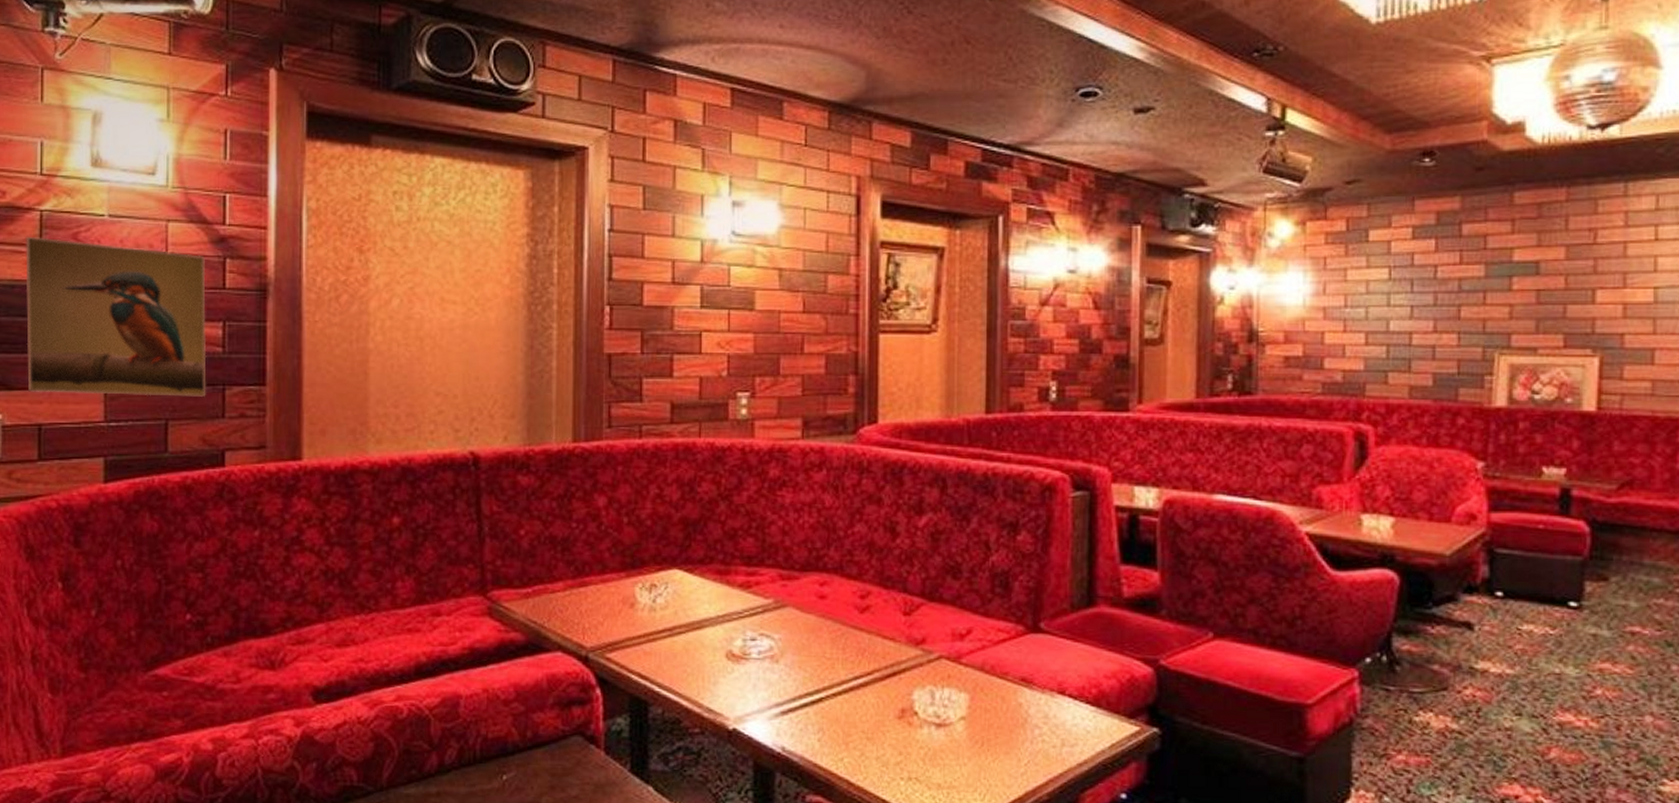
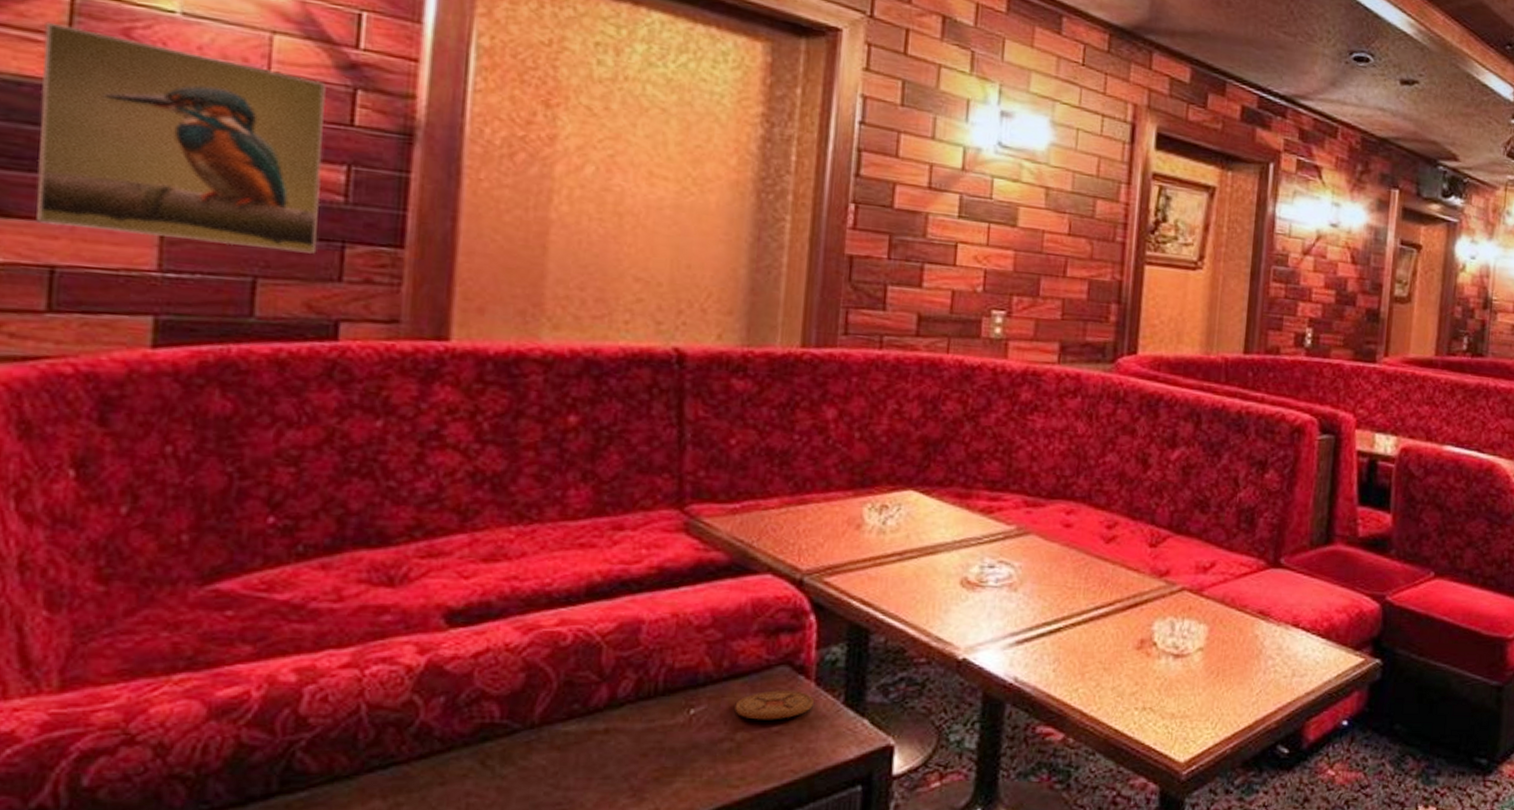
coaster: none [539,758,604,786] -> present [734,690,814,720]

